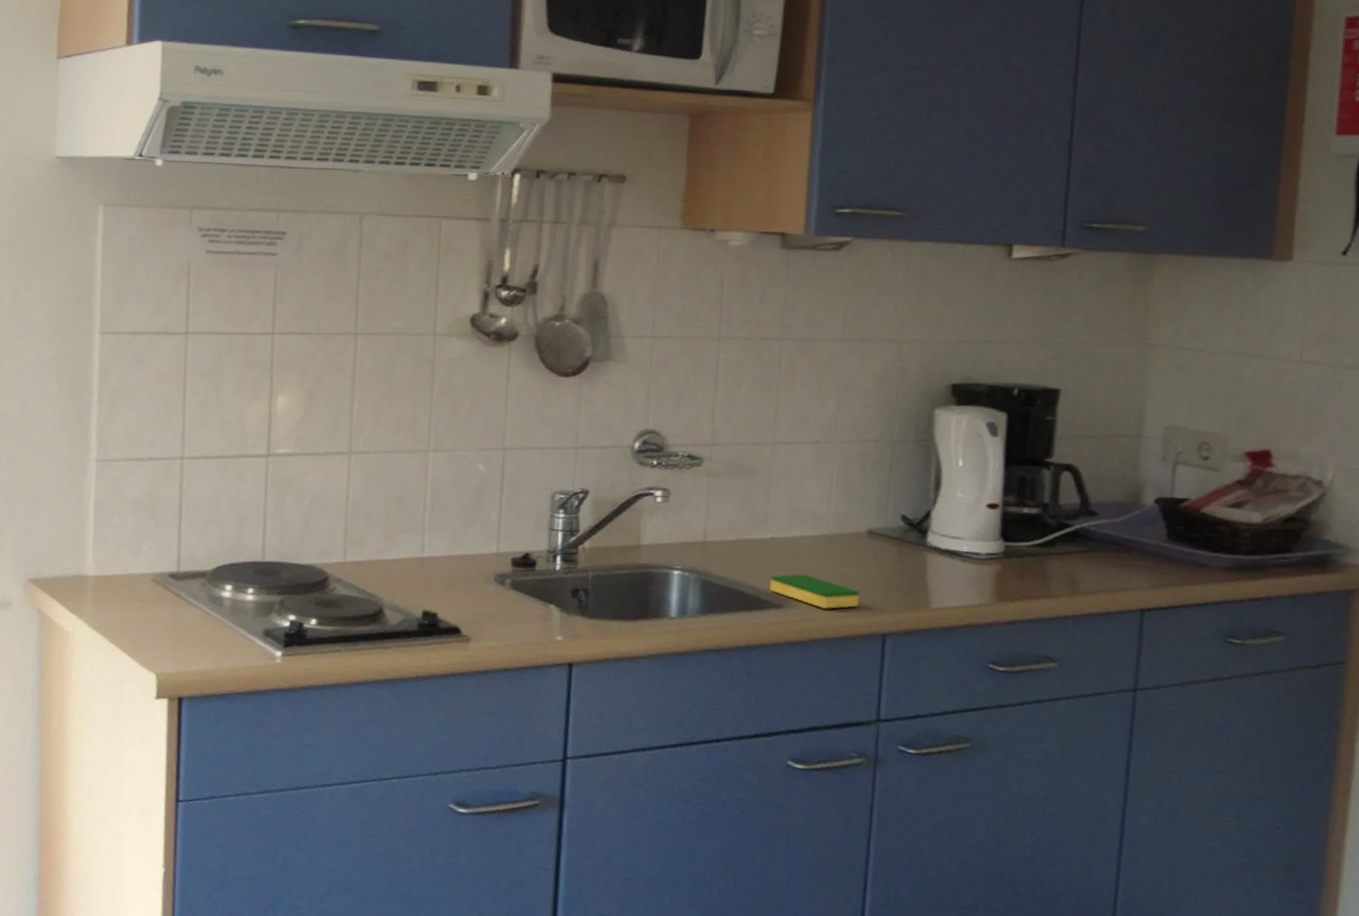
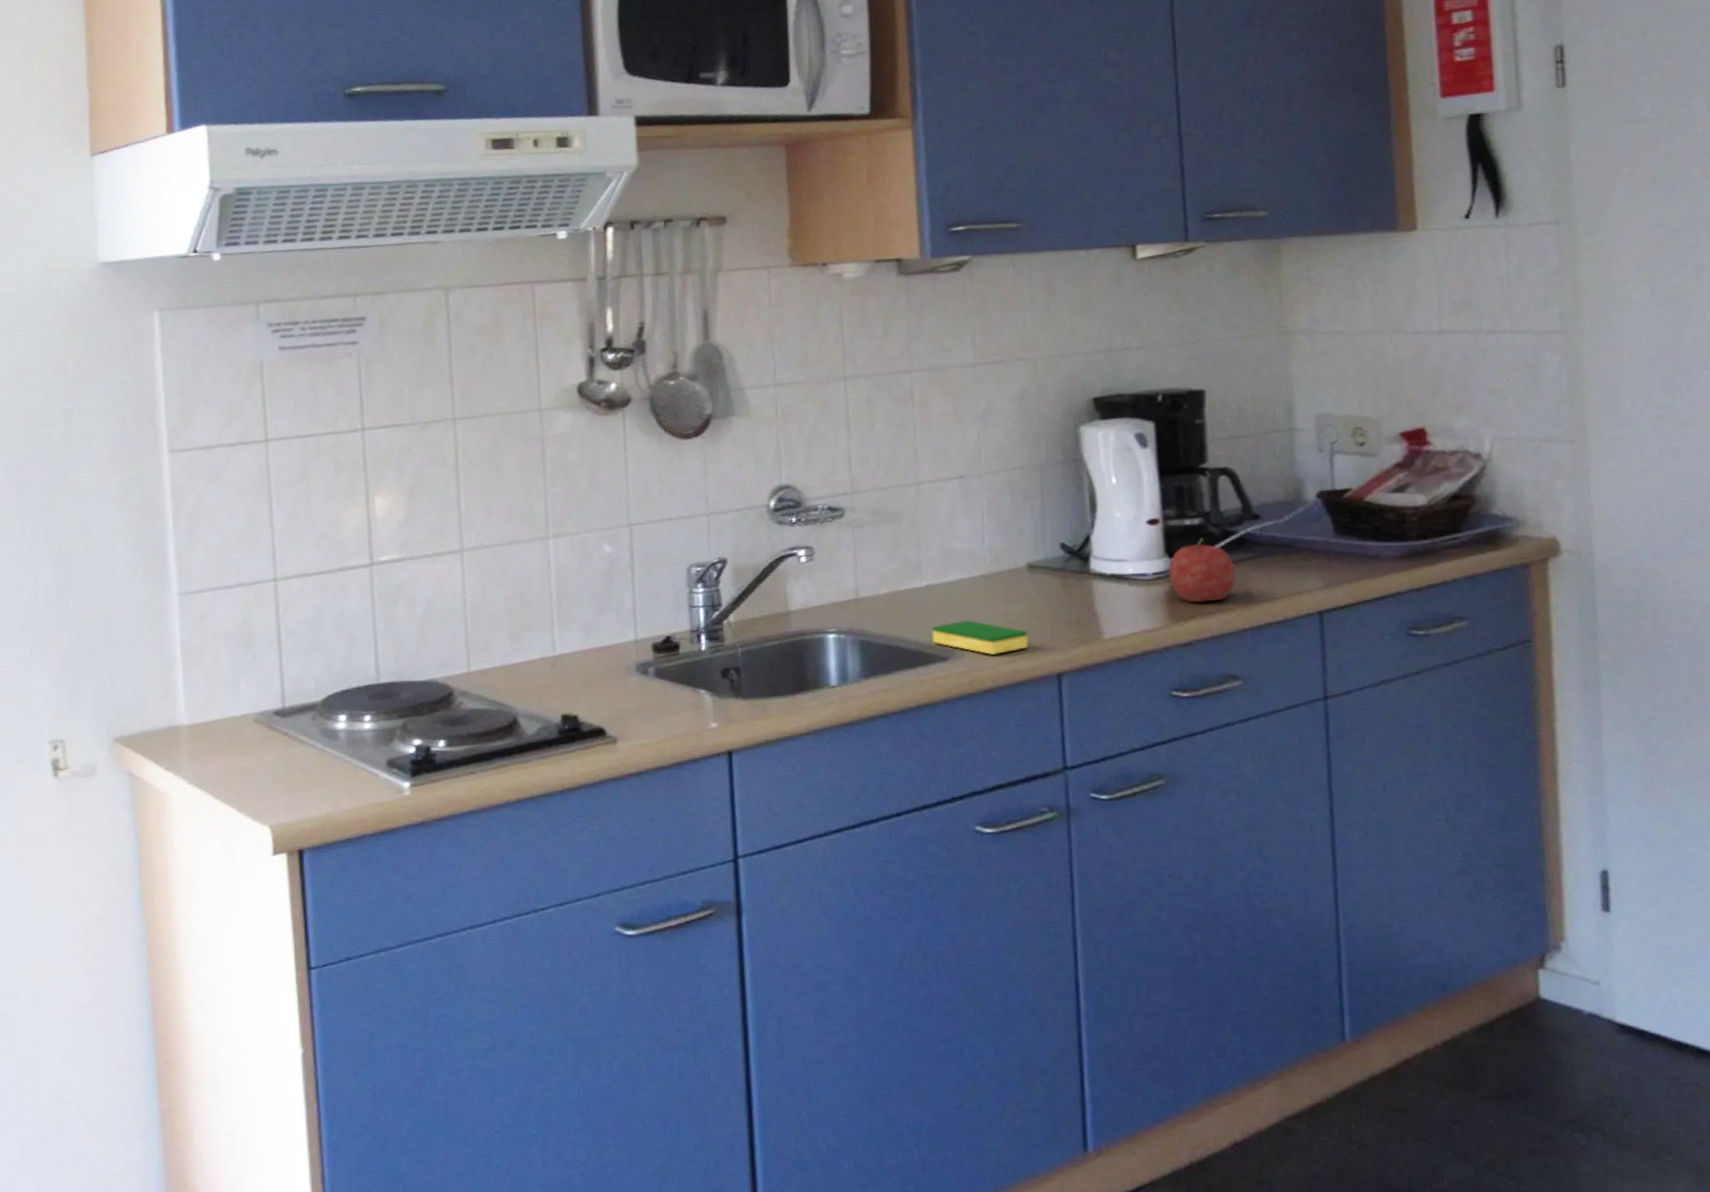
fruit: none [1000,526,1065,587] -> present [1168,537,1236,603]

